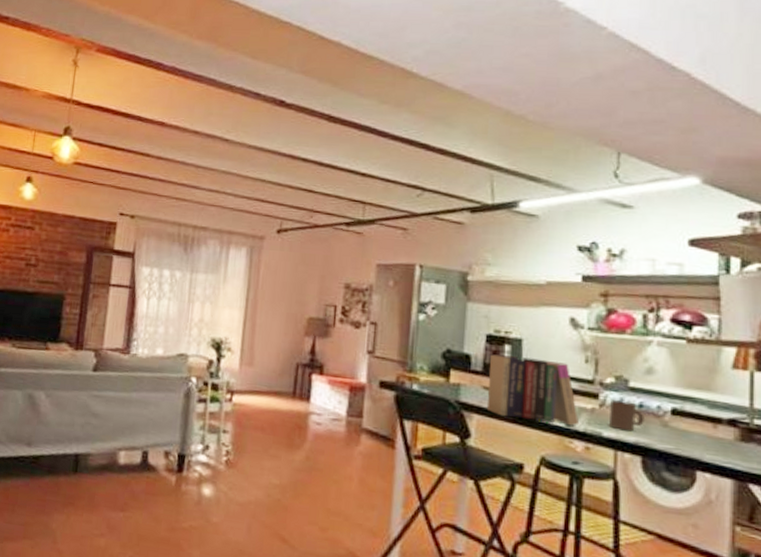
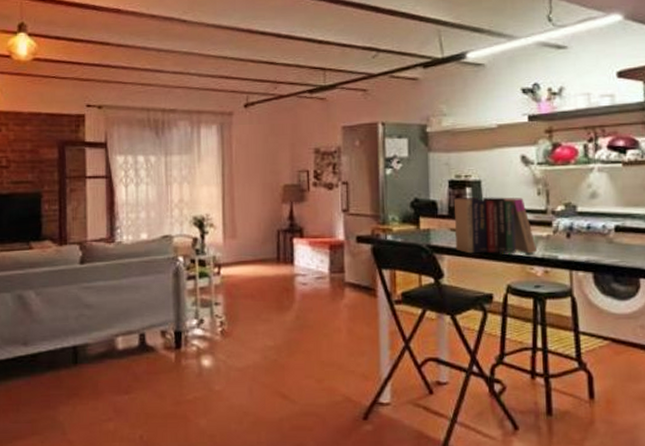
mug: present [609,400,645,432] -> none [561,225,593,252]

